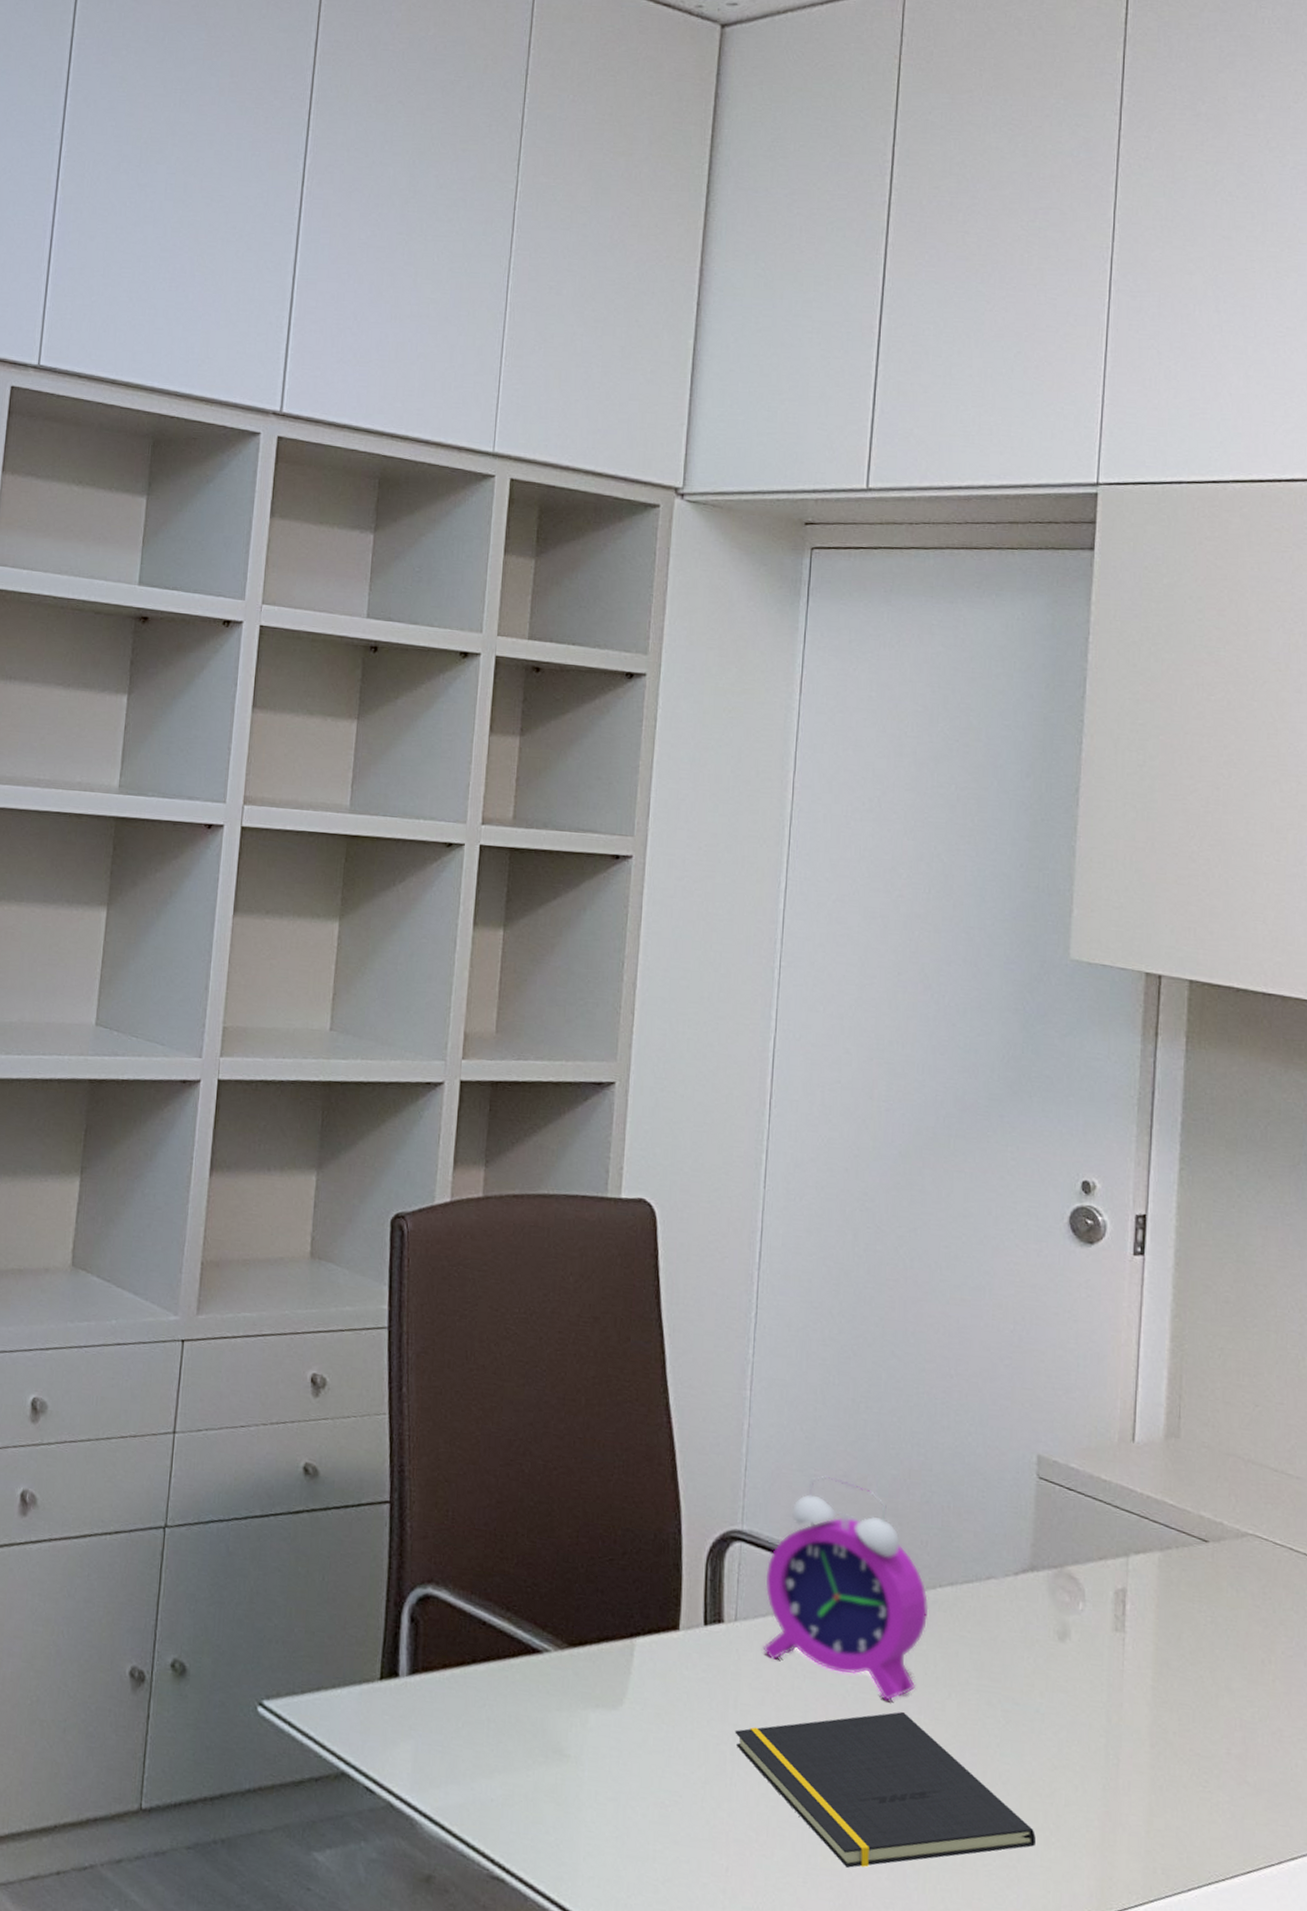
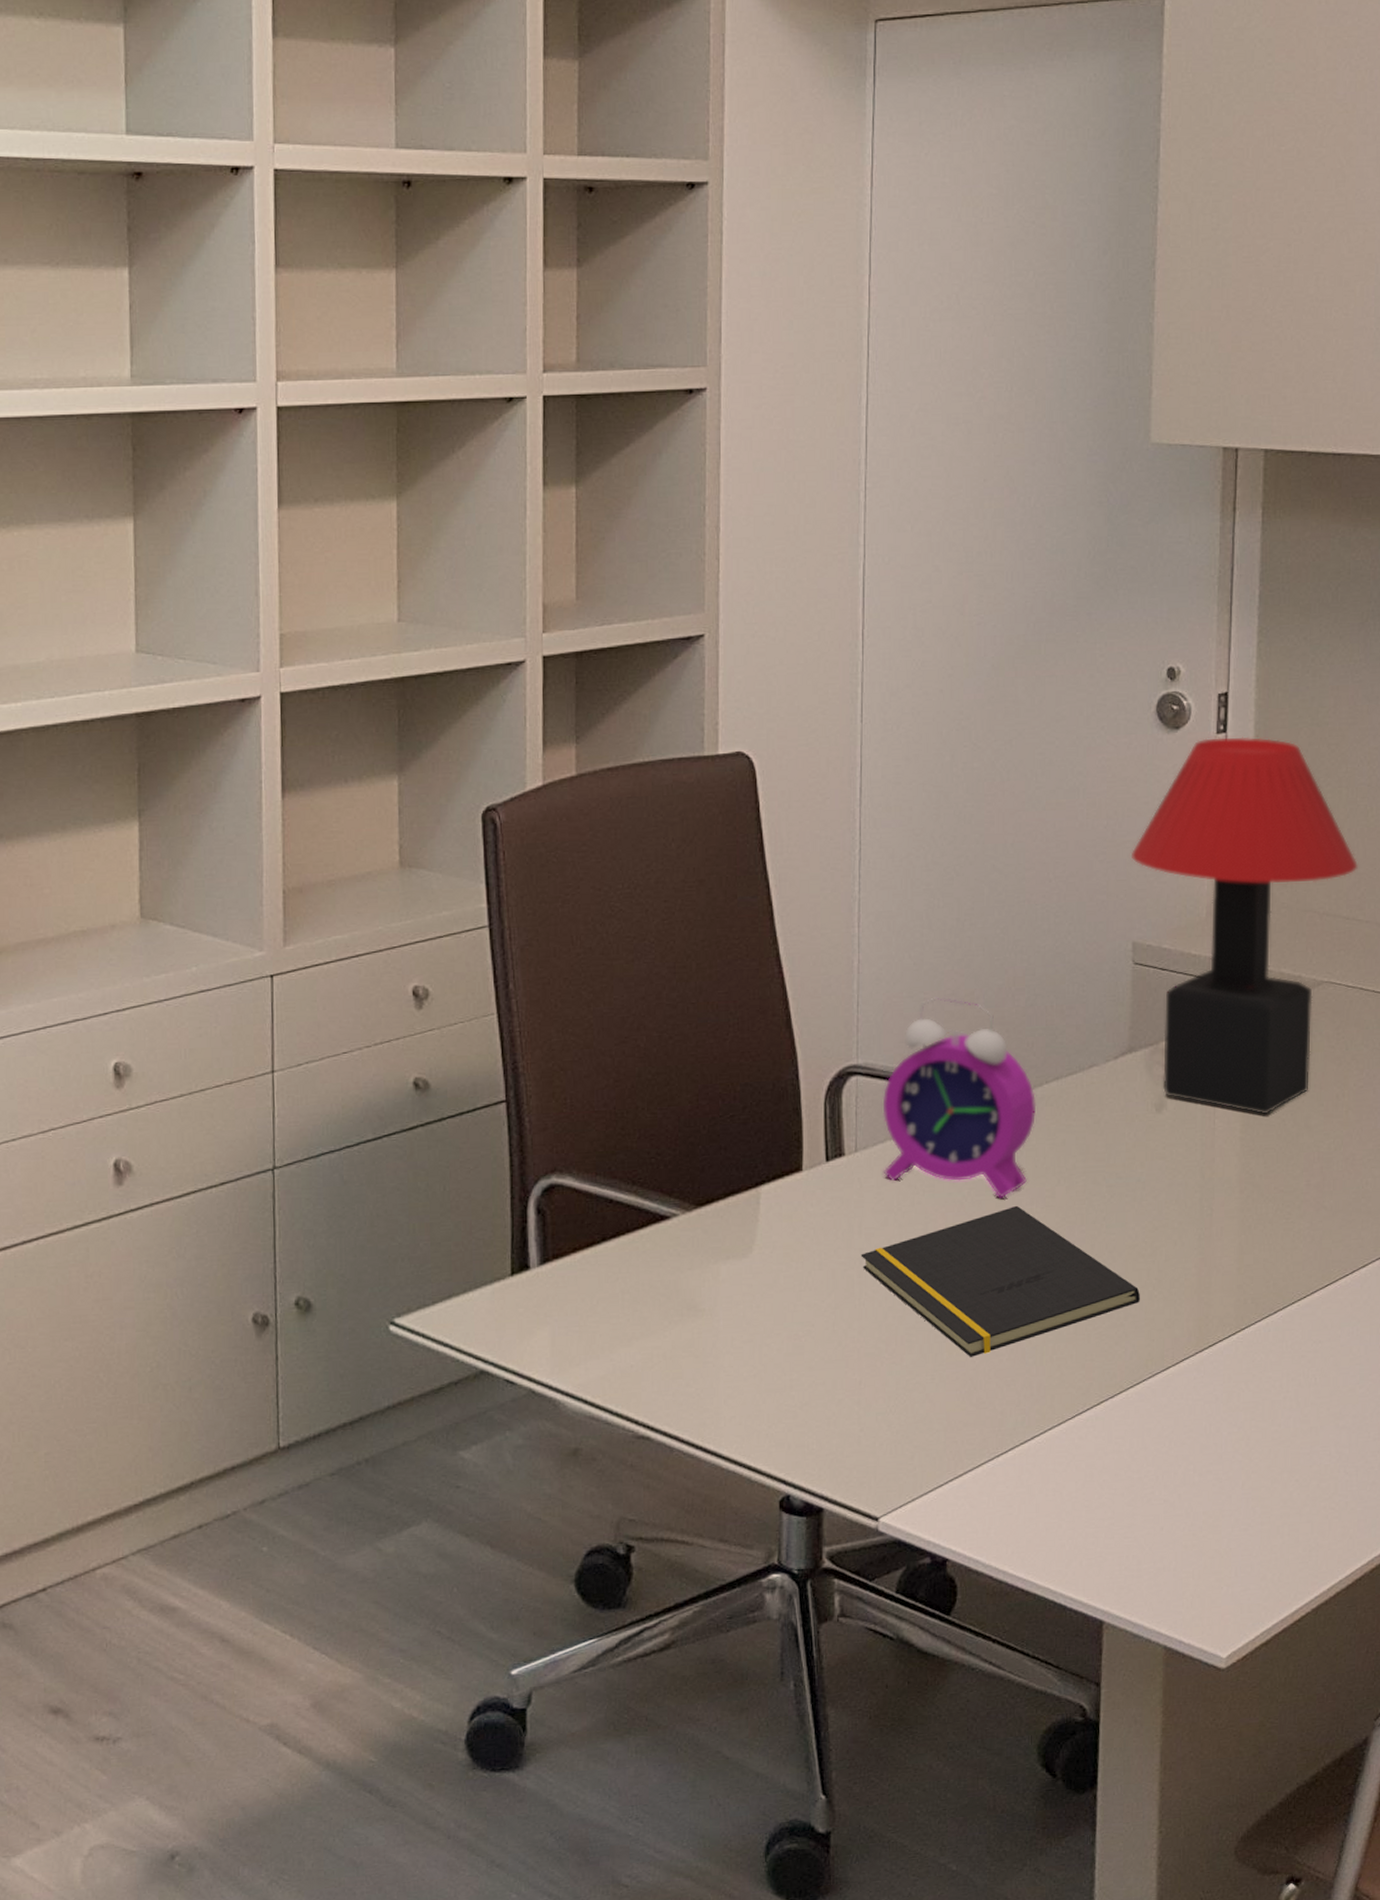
table lamp: none [1038,1258,1289,1667] -> present [1130,737,1359,1115]

